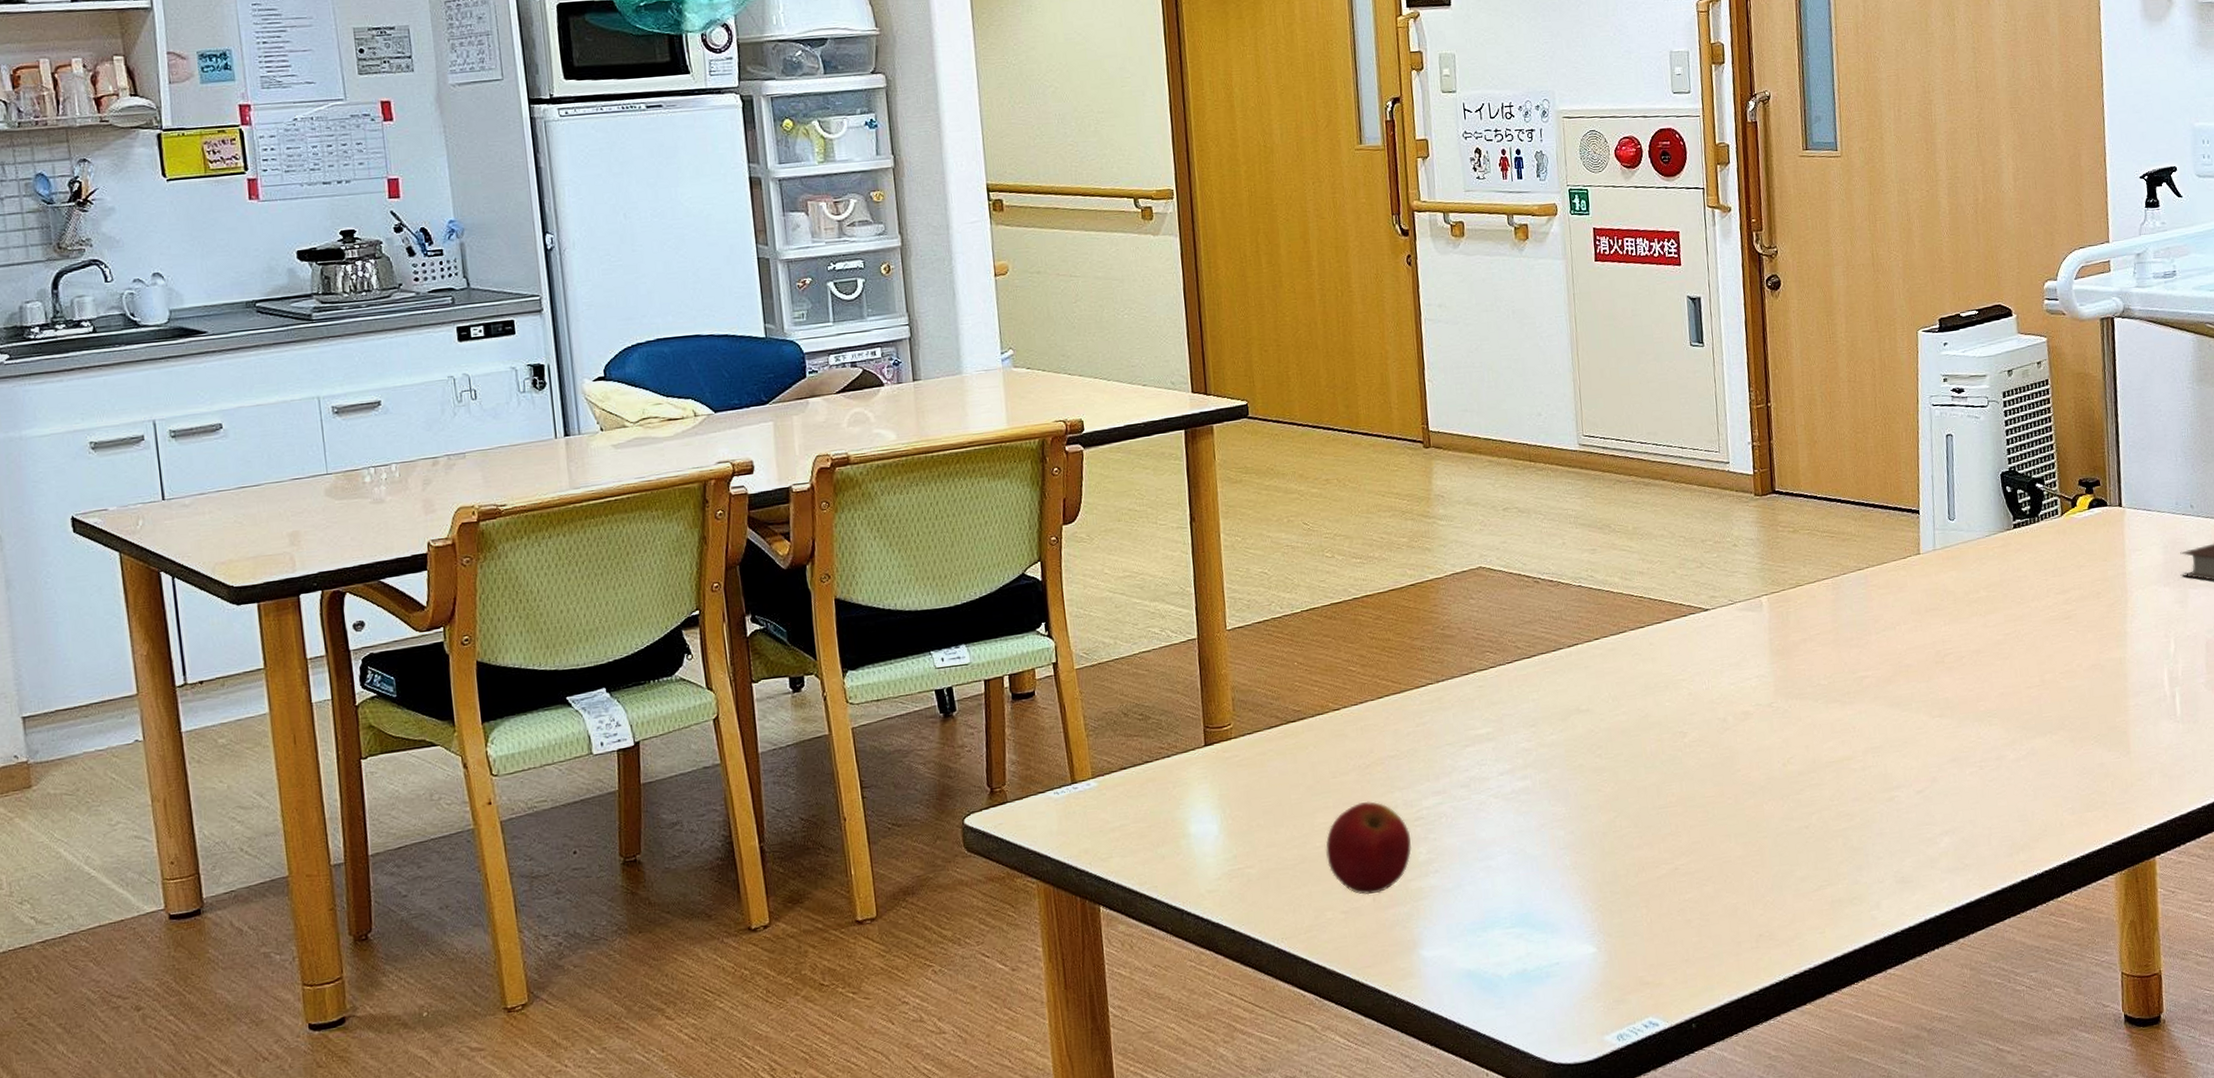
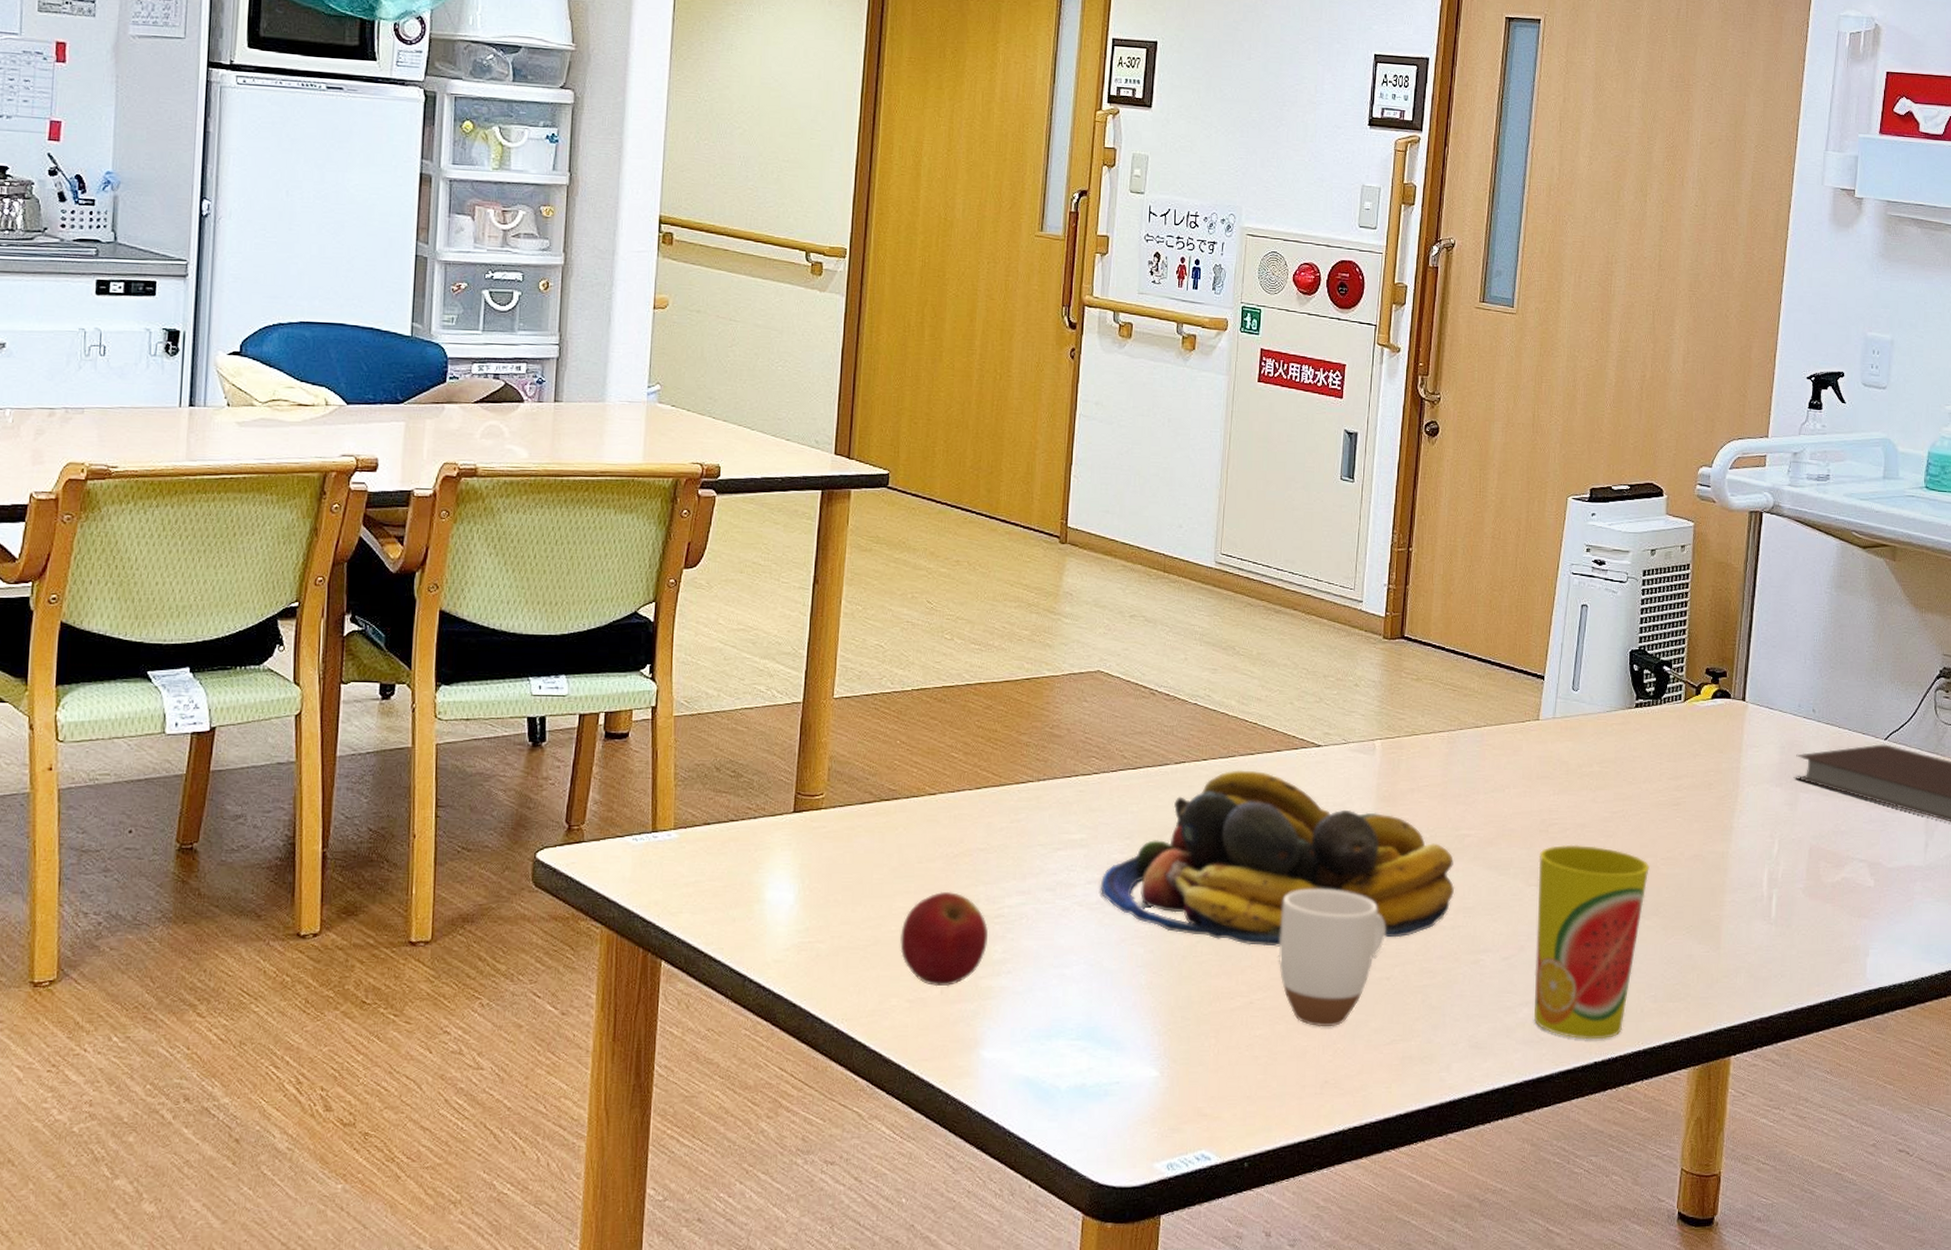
fruit bowl: none [1512,643,1860,813] -> present [1100,770,1455,947]
mug: none [1692,747,1800,884] -> present [1278,888,1386,1027]
cup: none [1938,669,2050,860] -> present [1534,844,1649,1040]

